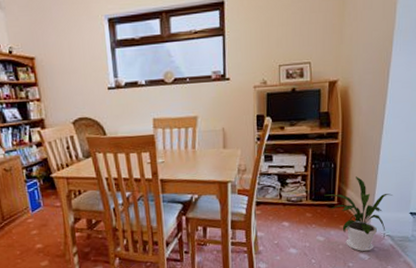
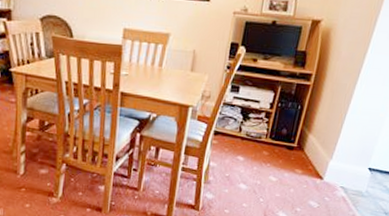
house plant: present [324,176,393,252] -> none [285,122,355,200]

